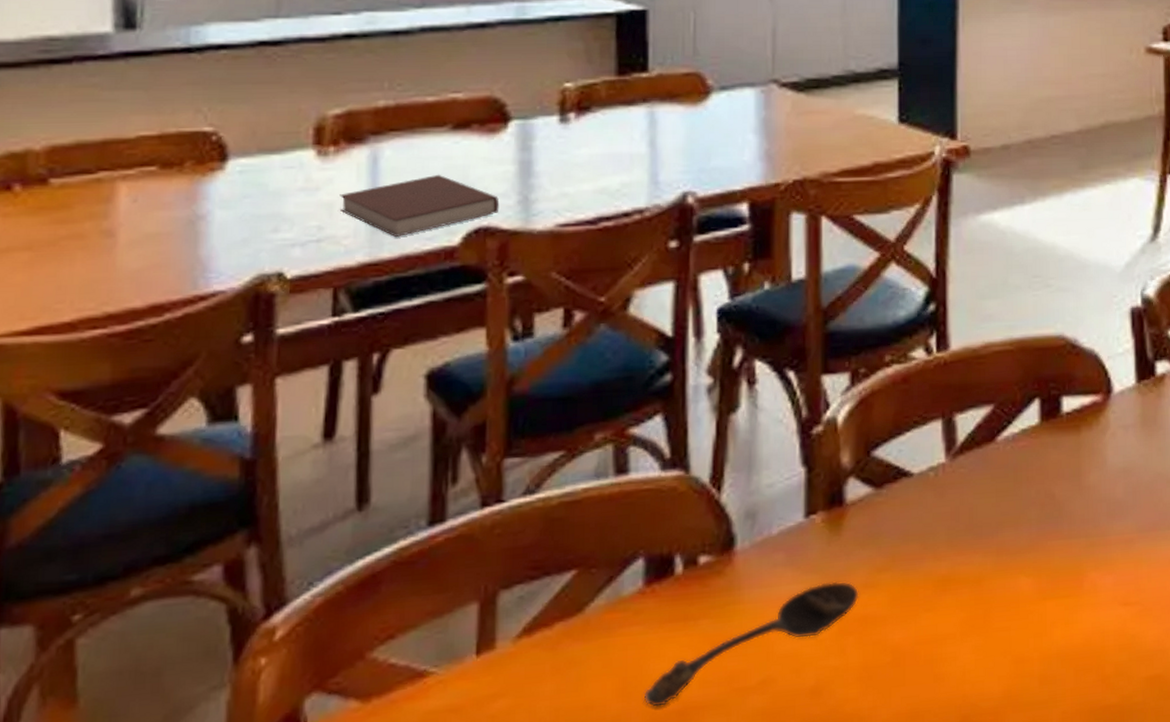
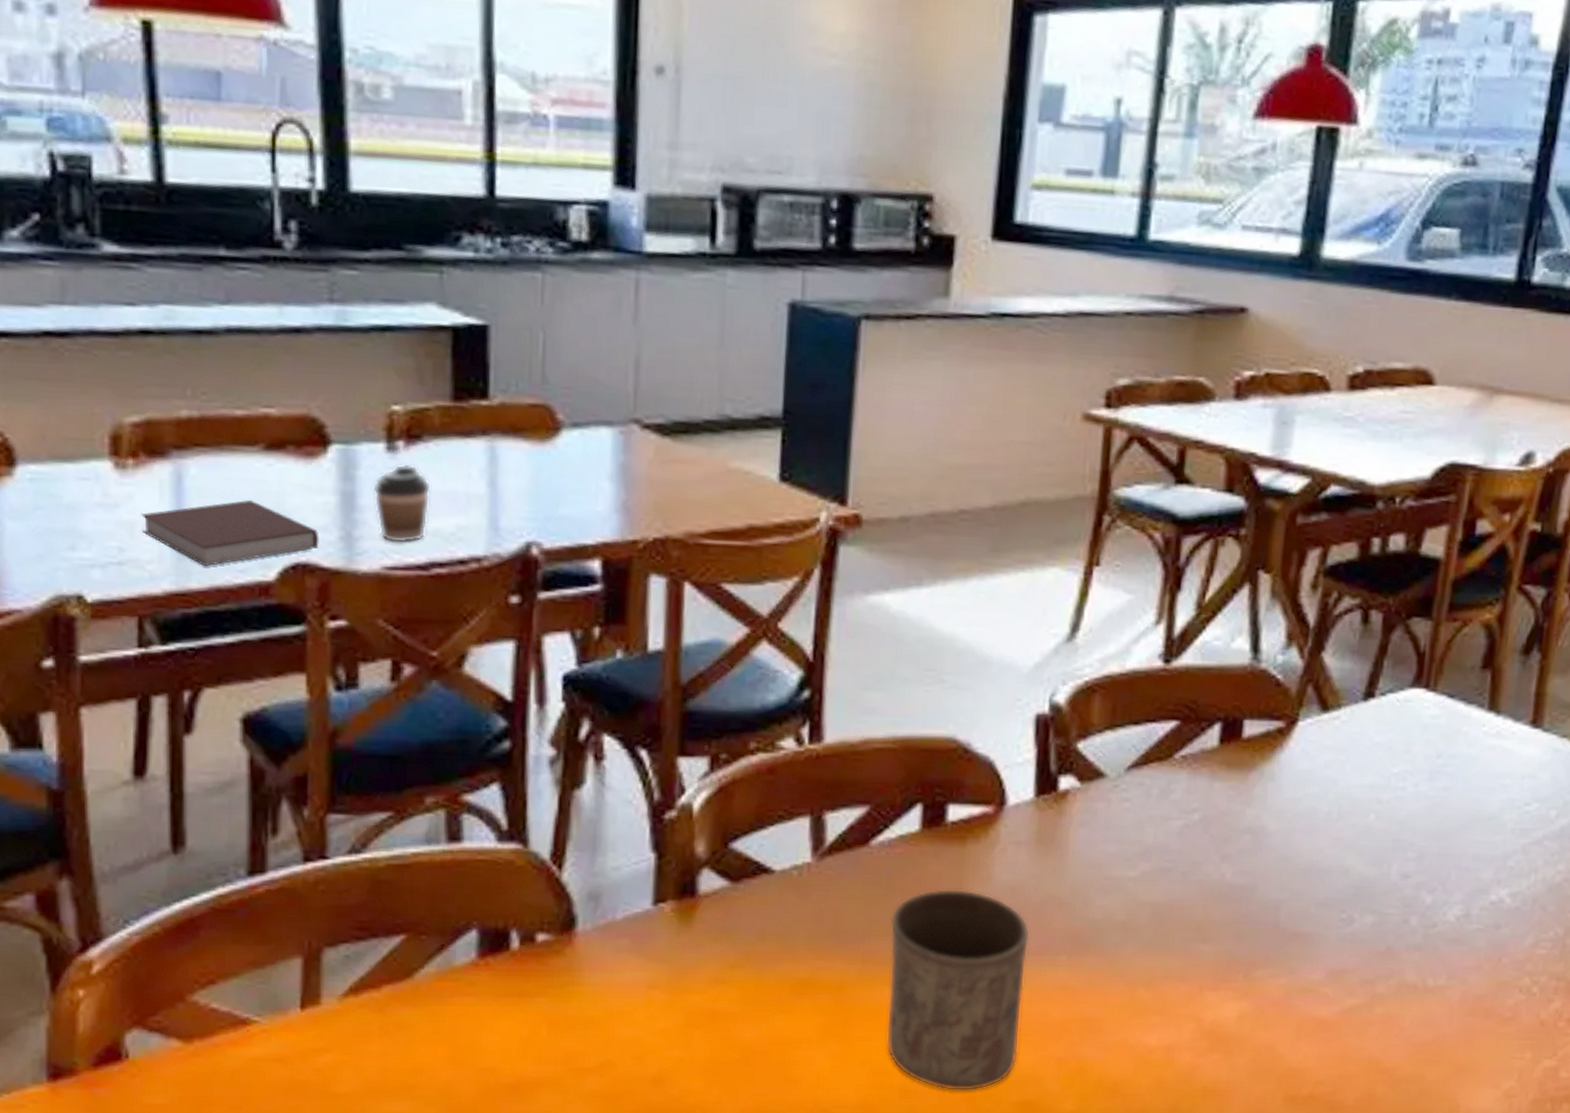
coffee cup: none [547,132,599,202] -> present [373,464,432,543]
spoon: present [643,581,859,707] -> none [475,973,709,1078]
cup: none [1019,474,1144,673] -> present [886,888,1030,1092]

